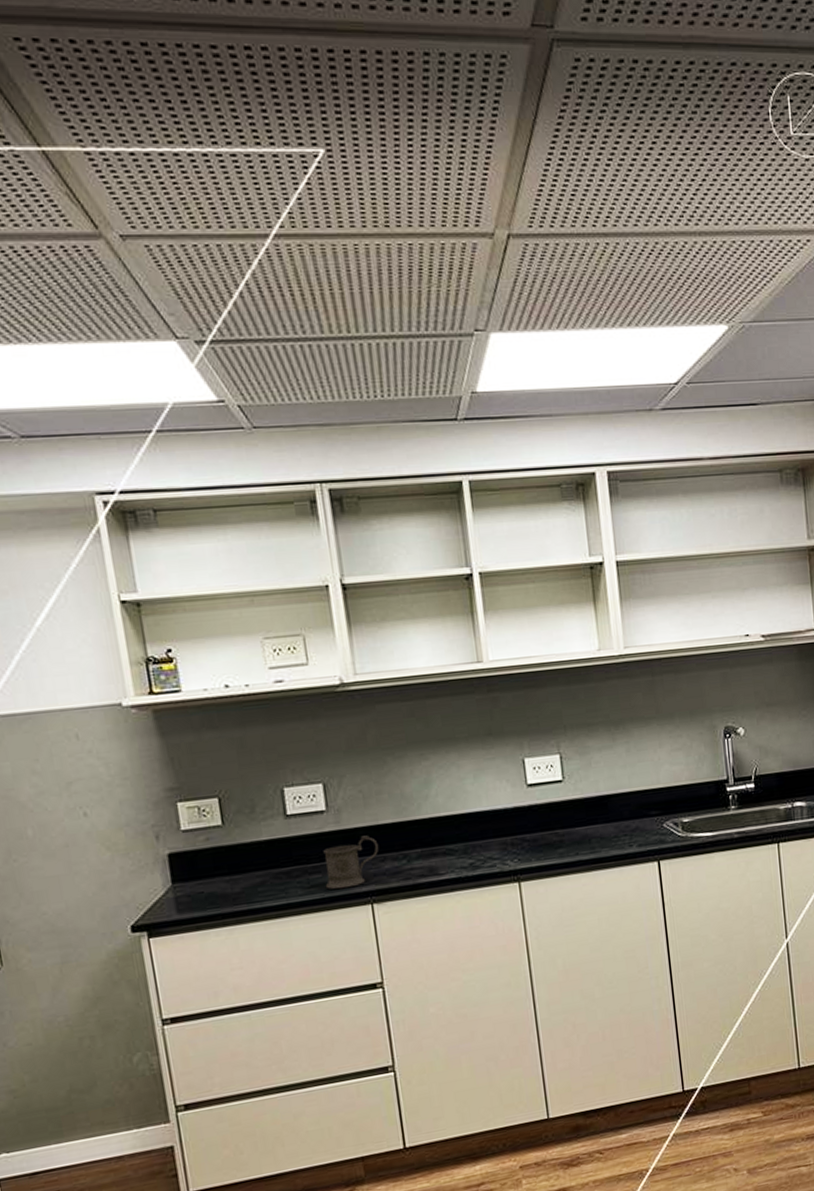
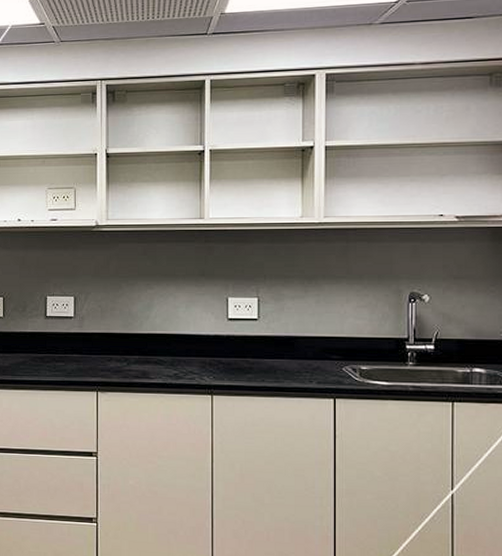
mug: present [323,835,379,889] -> none [66,339,108,377]

